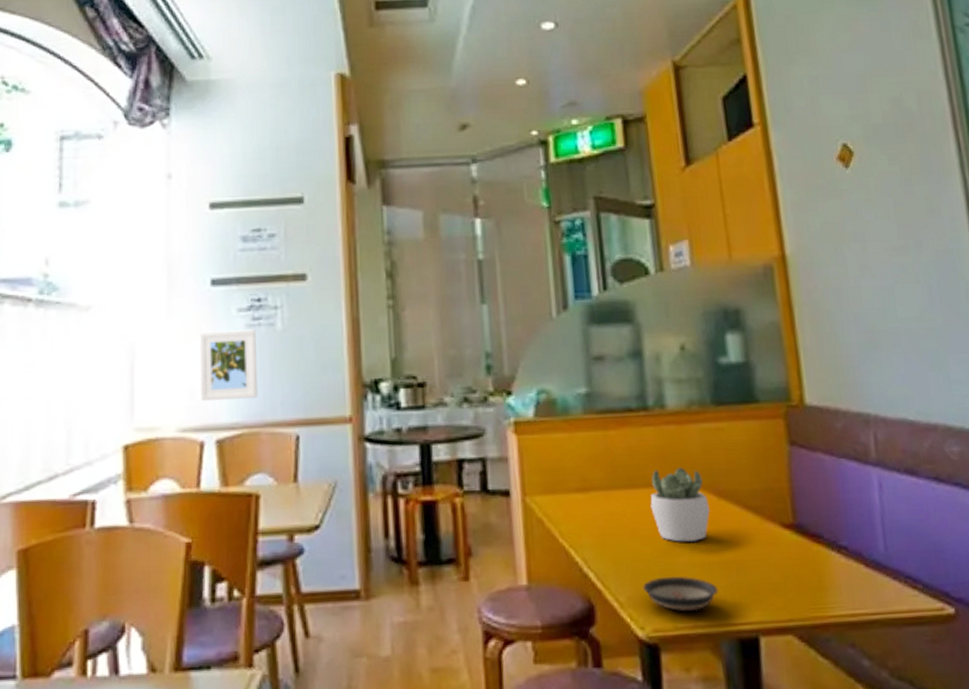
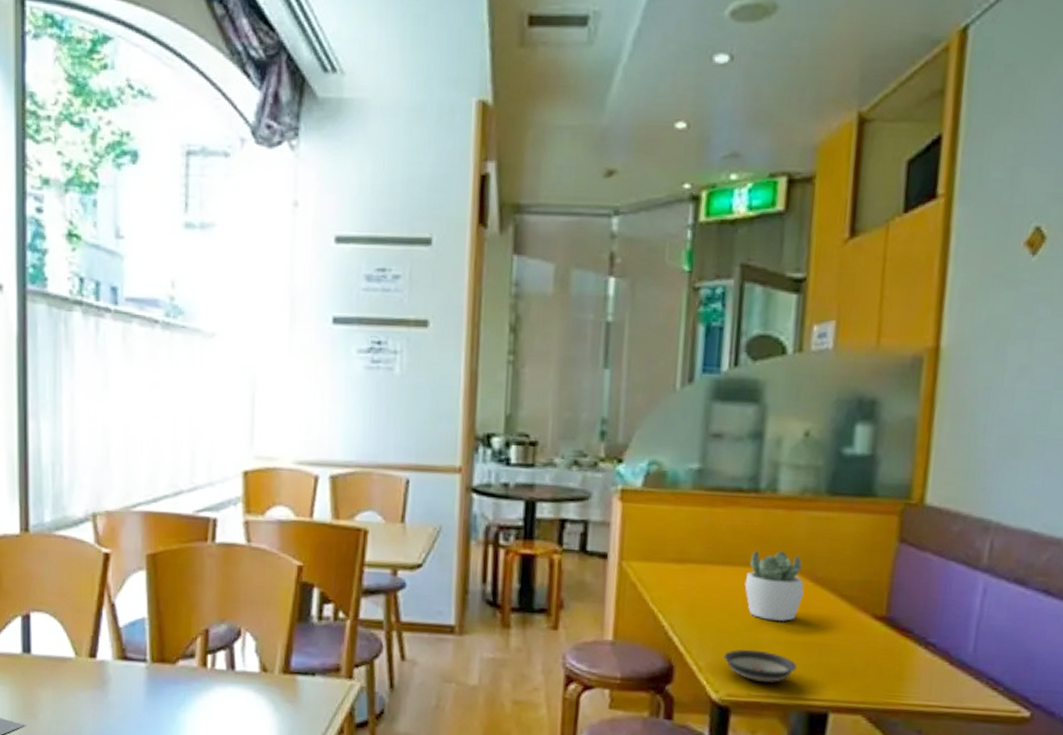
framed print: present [200,329,258,401] -> none [318,369,374,439]

